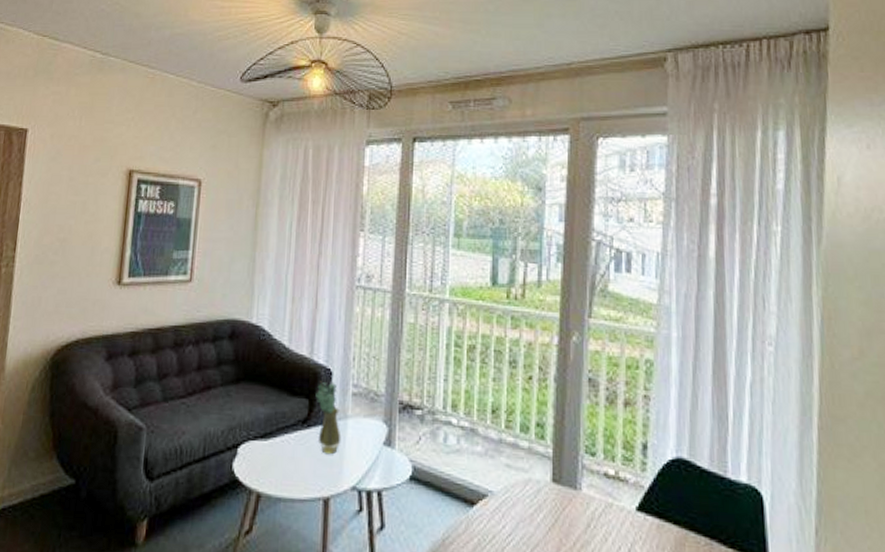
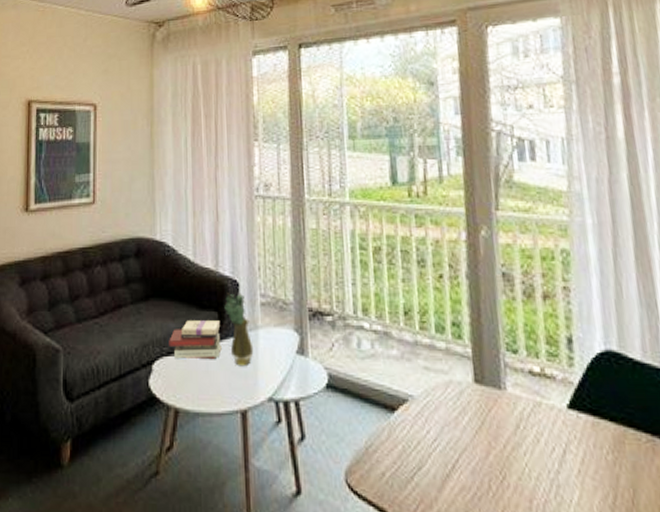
books: none [256,406,311,445] -> present [169,320,222,359]

